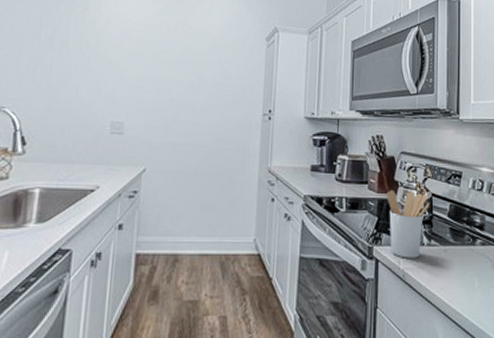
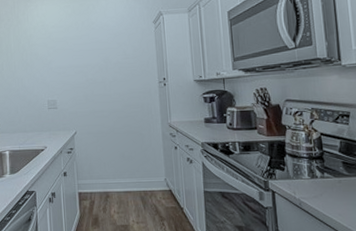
utensil holder: present [387,189,430,258] -> none [276,132,320,189]

